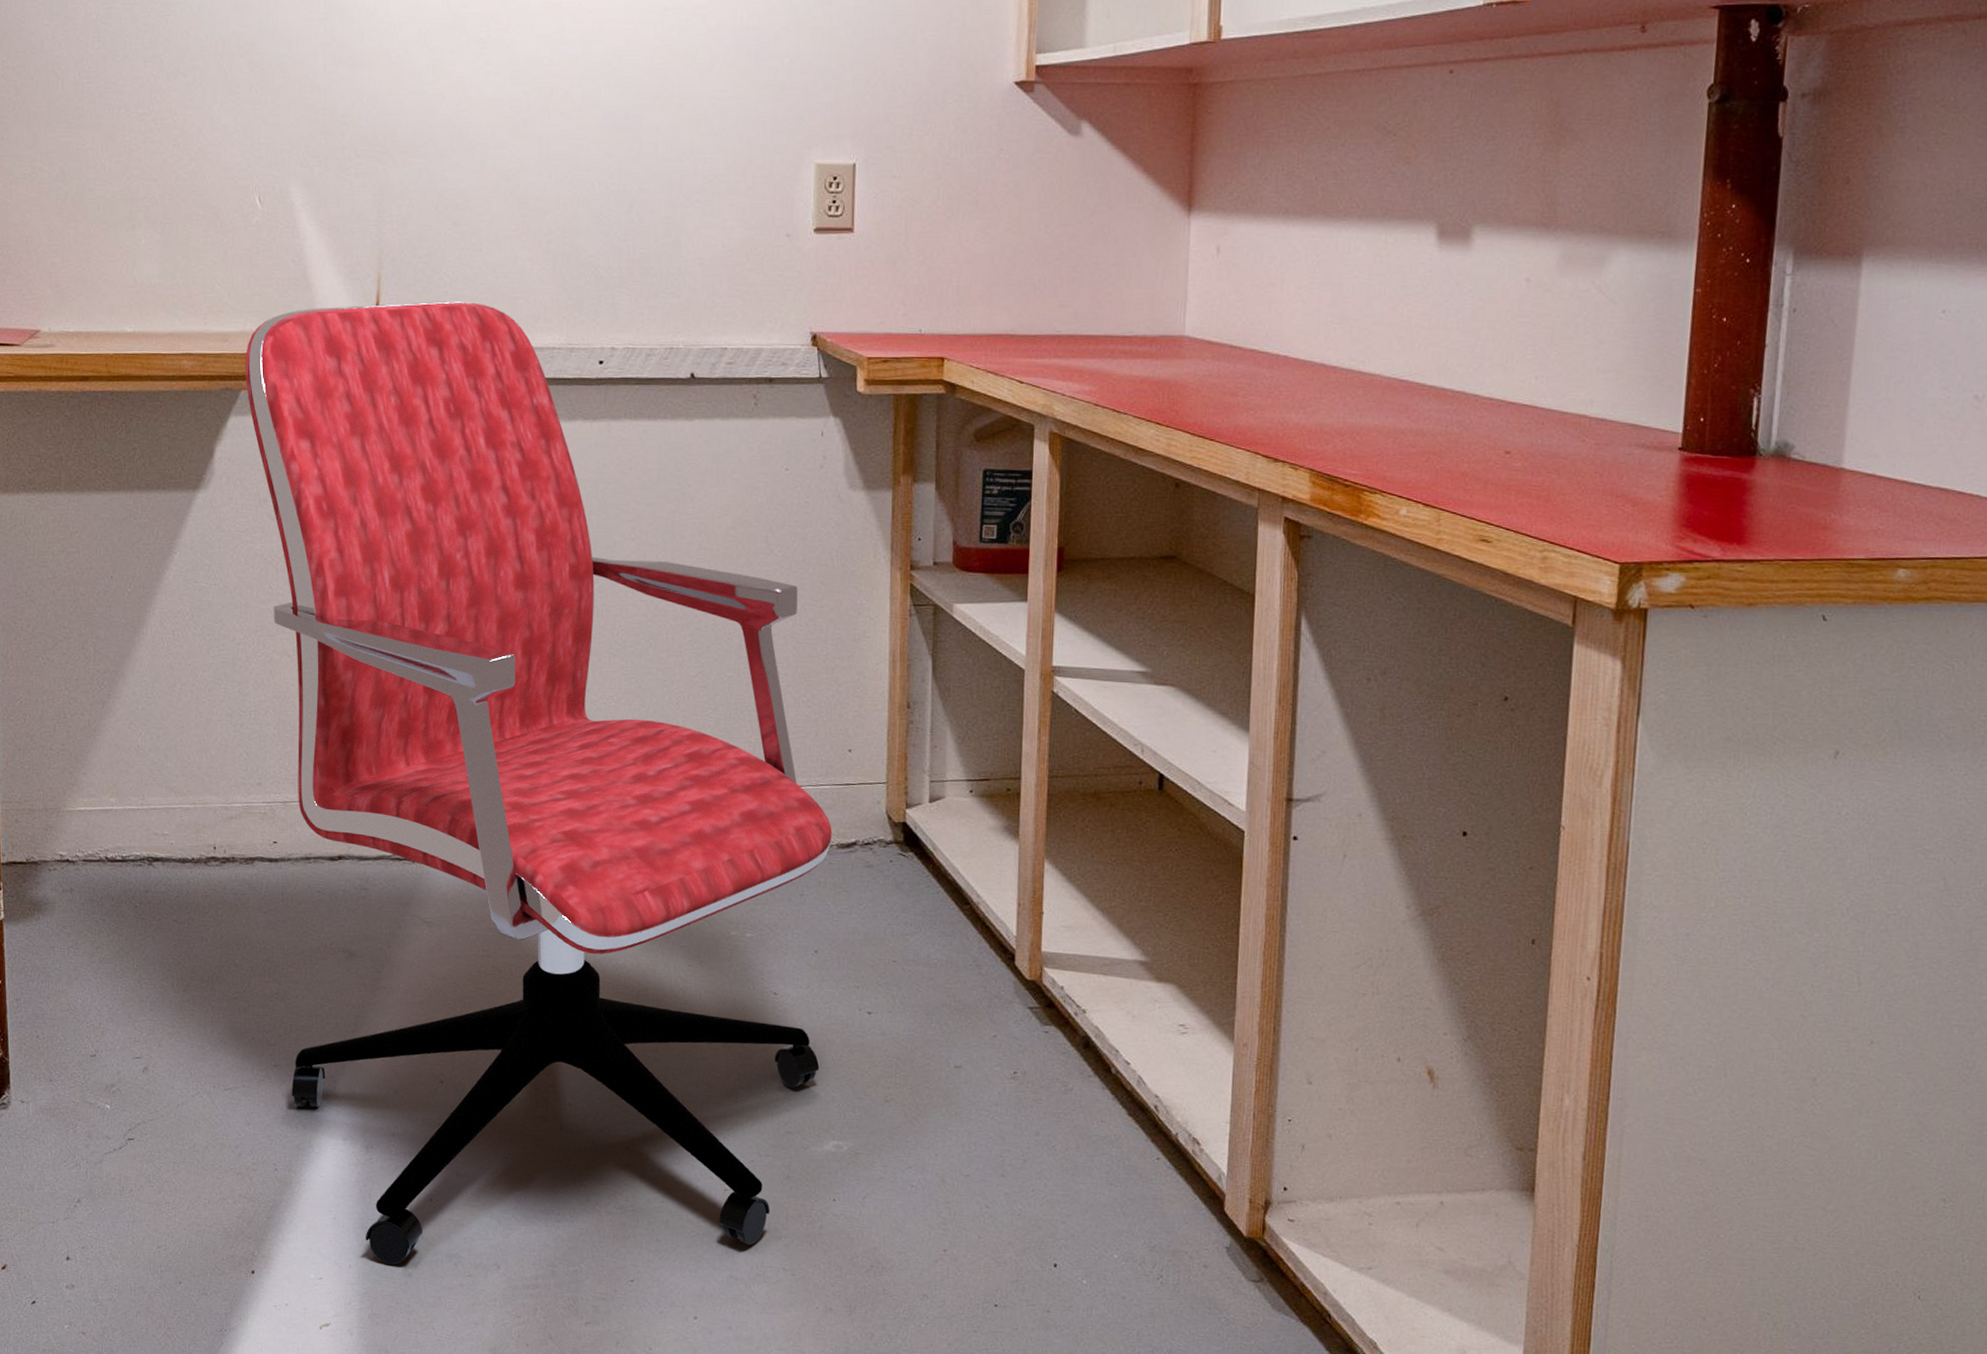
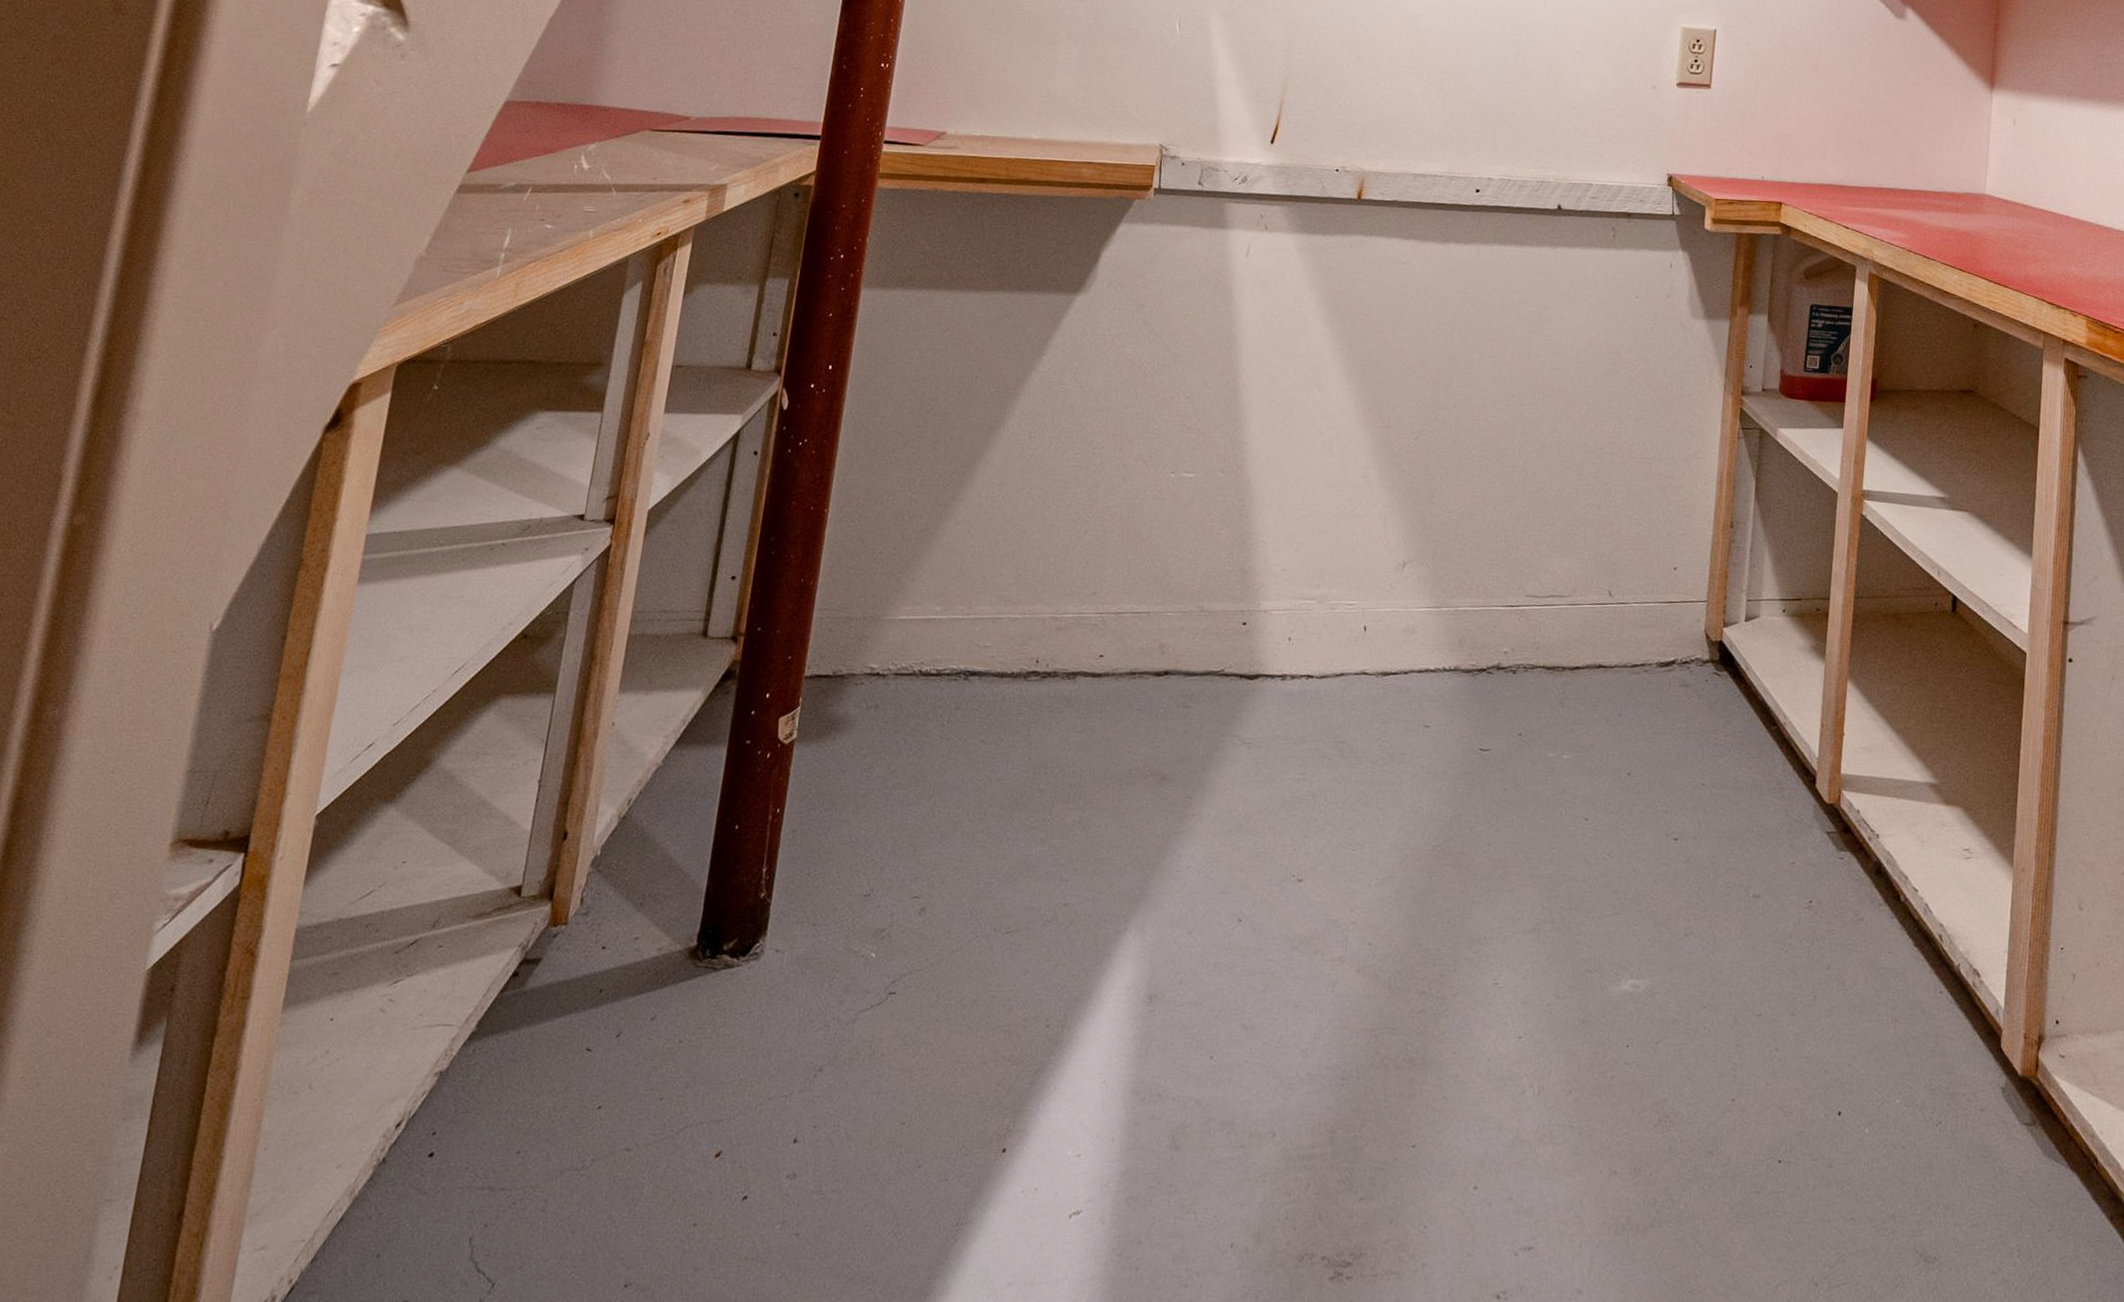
office chair: present [245,301,833,1265] -> none [1077,126,1654,1136]

